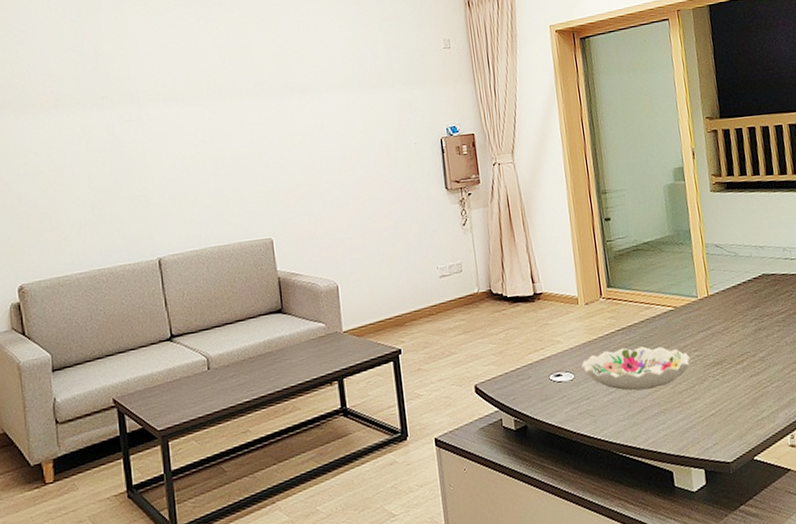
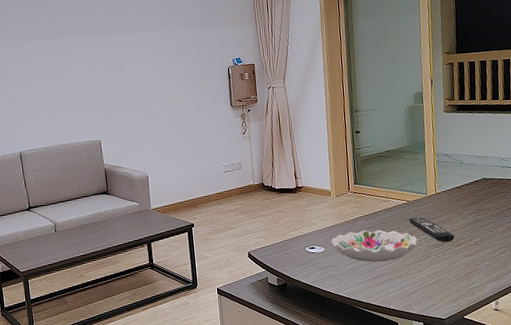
remote control: none [677,328,735,360] -> present [408,217,455,242]

